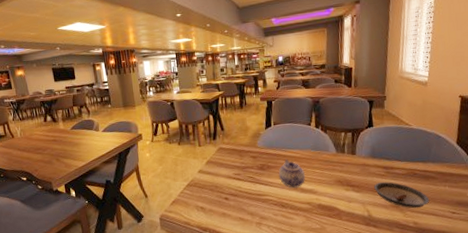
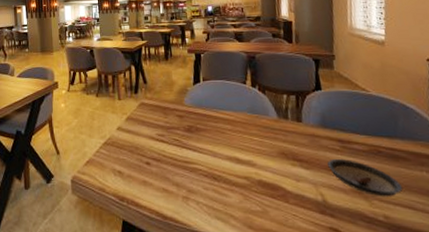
teapot: present [278,159,306,189] -> none [208,122,242,158]

